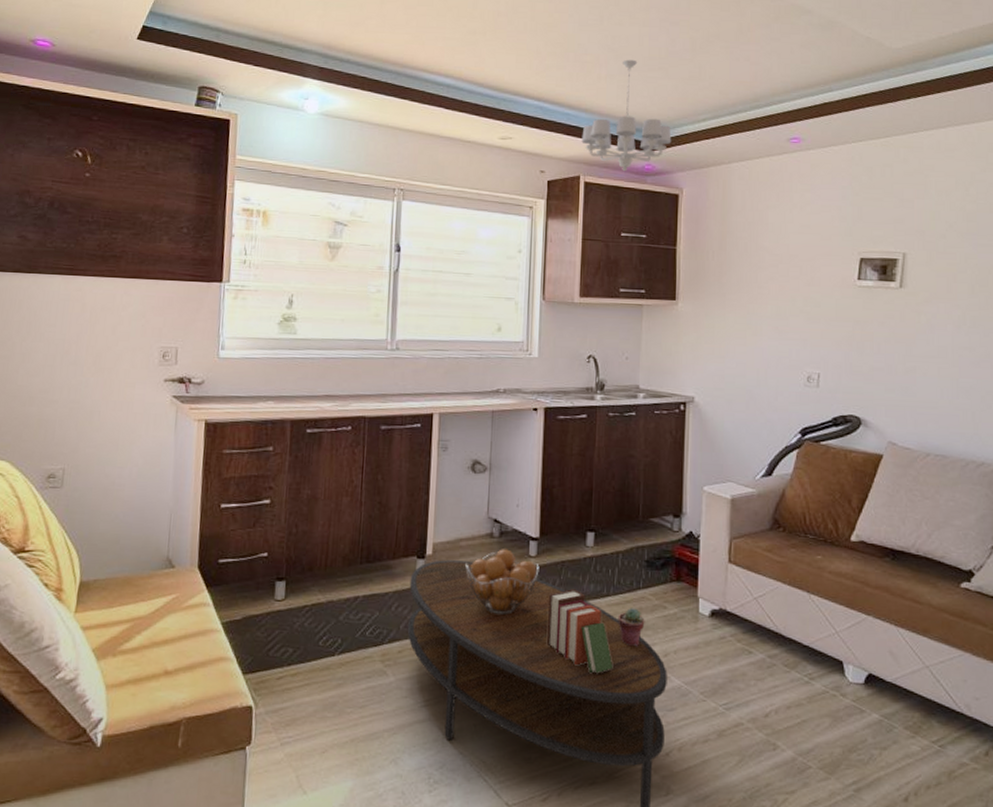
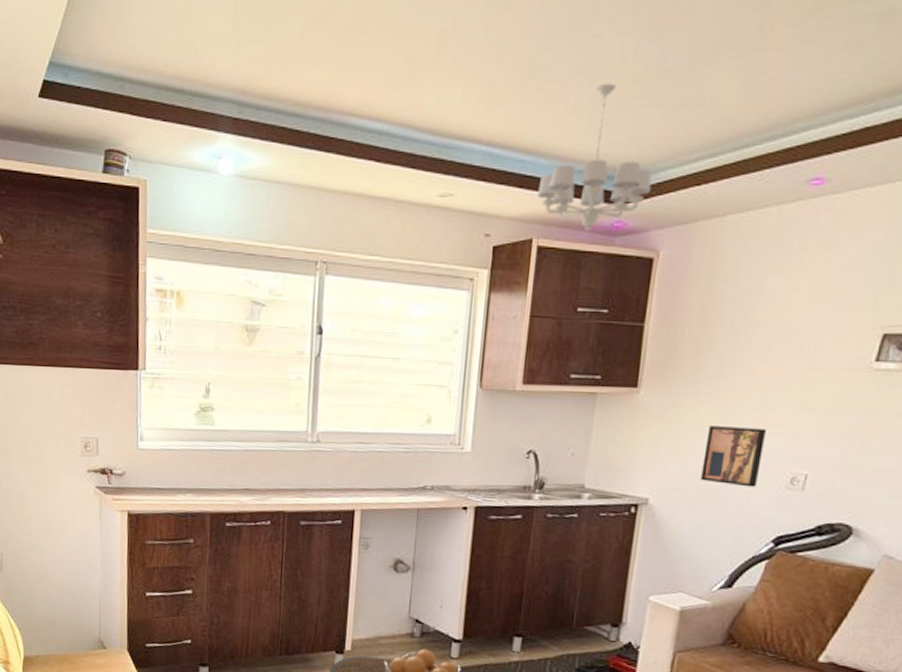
wall art: none [735,333,782,385] -> present [700,426,766,488]

